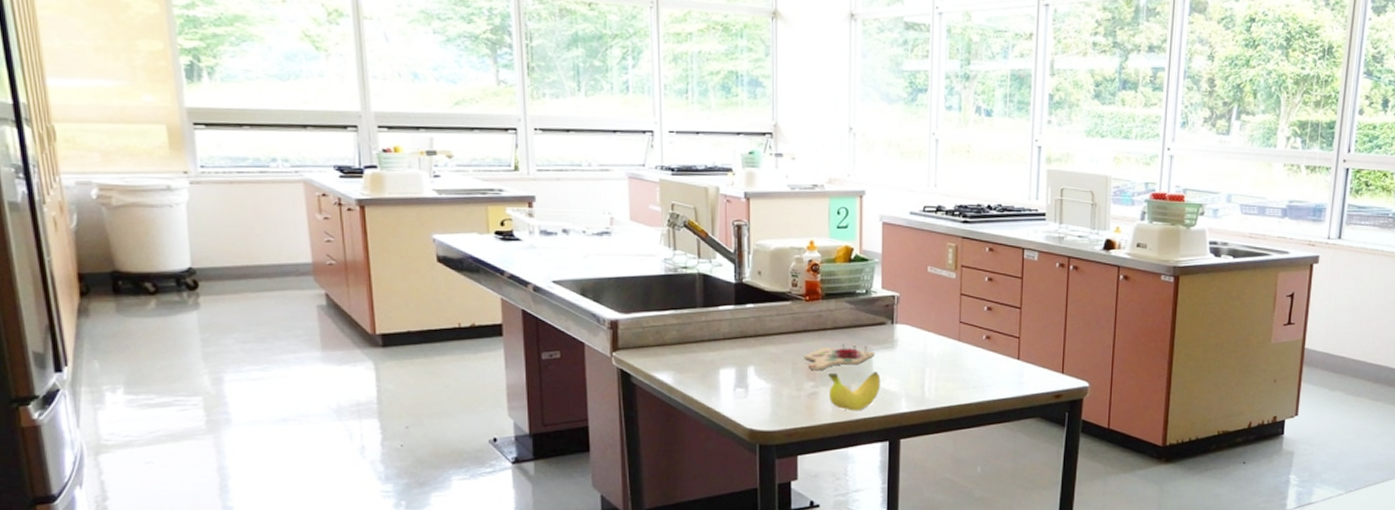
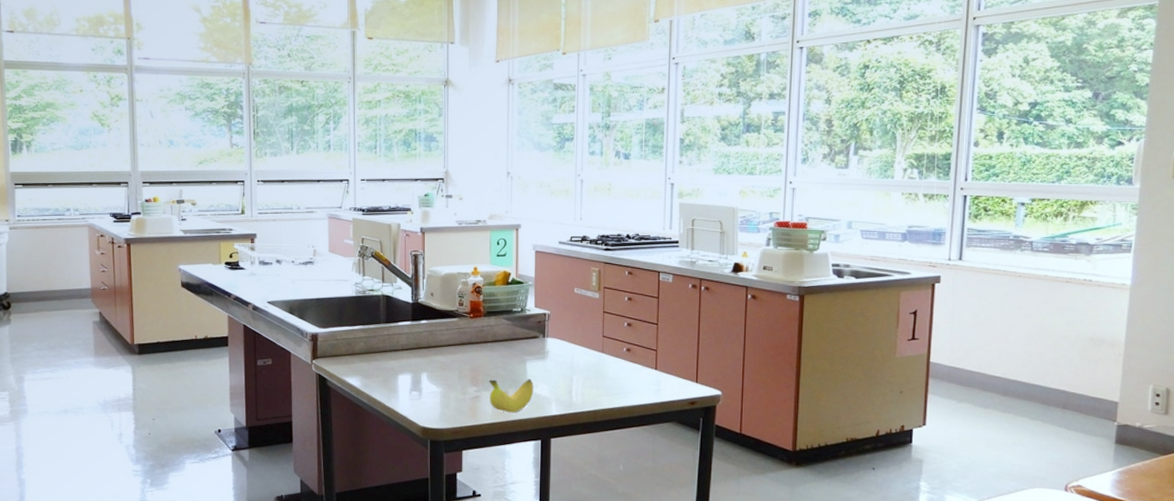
cutting board: present [804,344,875,370] -> none [468,355,529,377]

